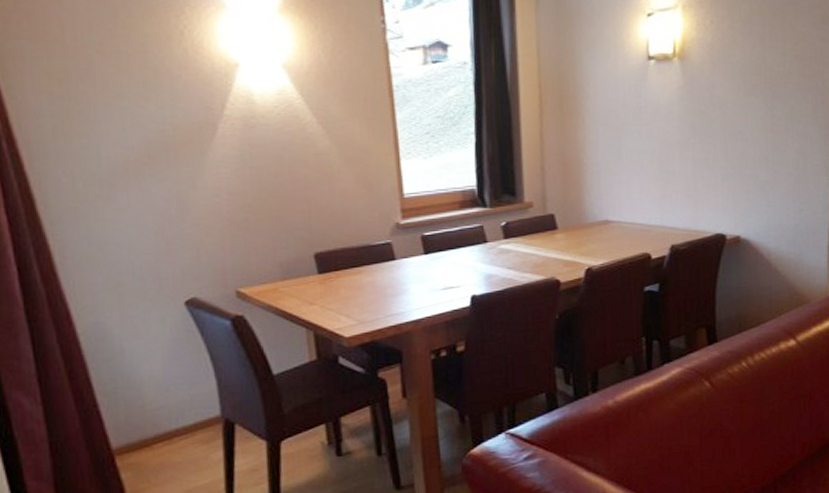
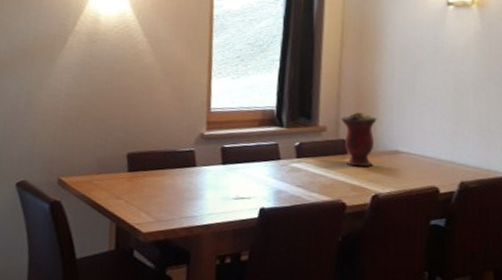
vase: none [547,182,585,242] -> present [341,111,377,167]

